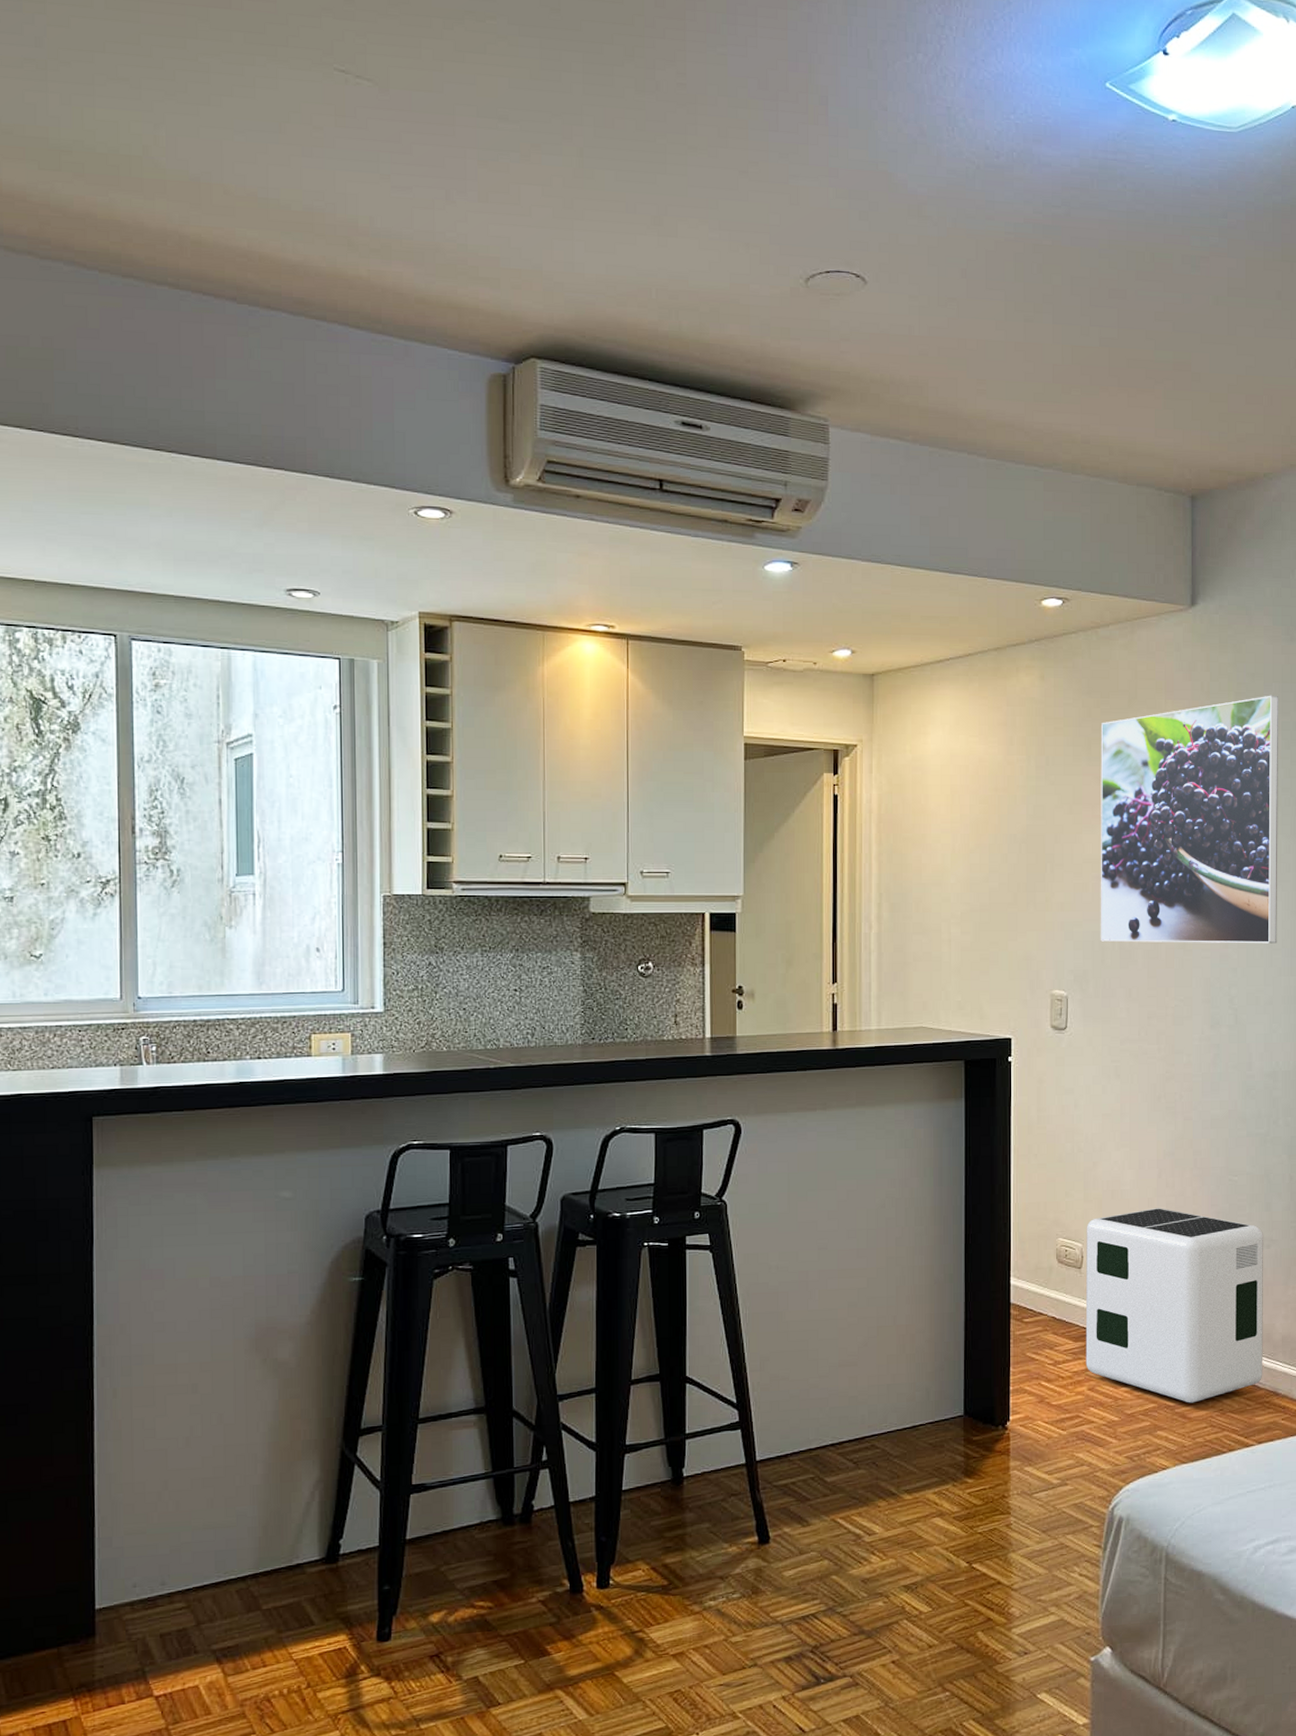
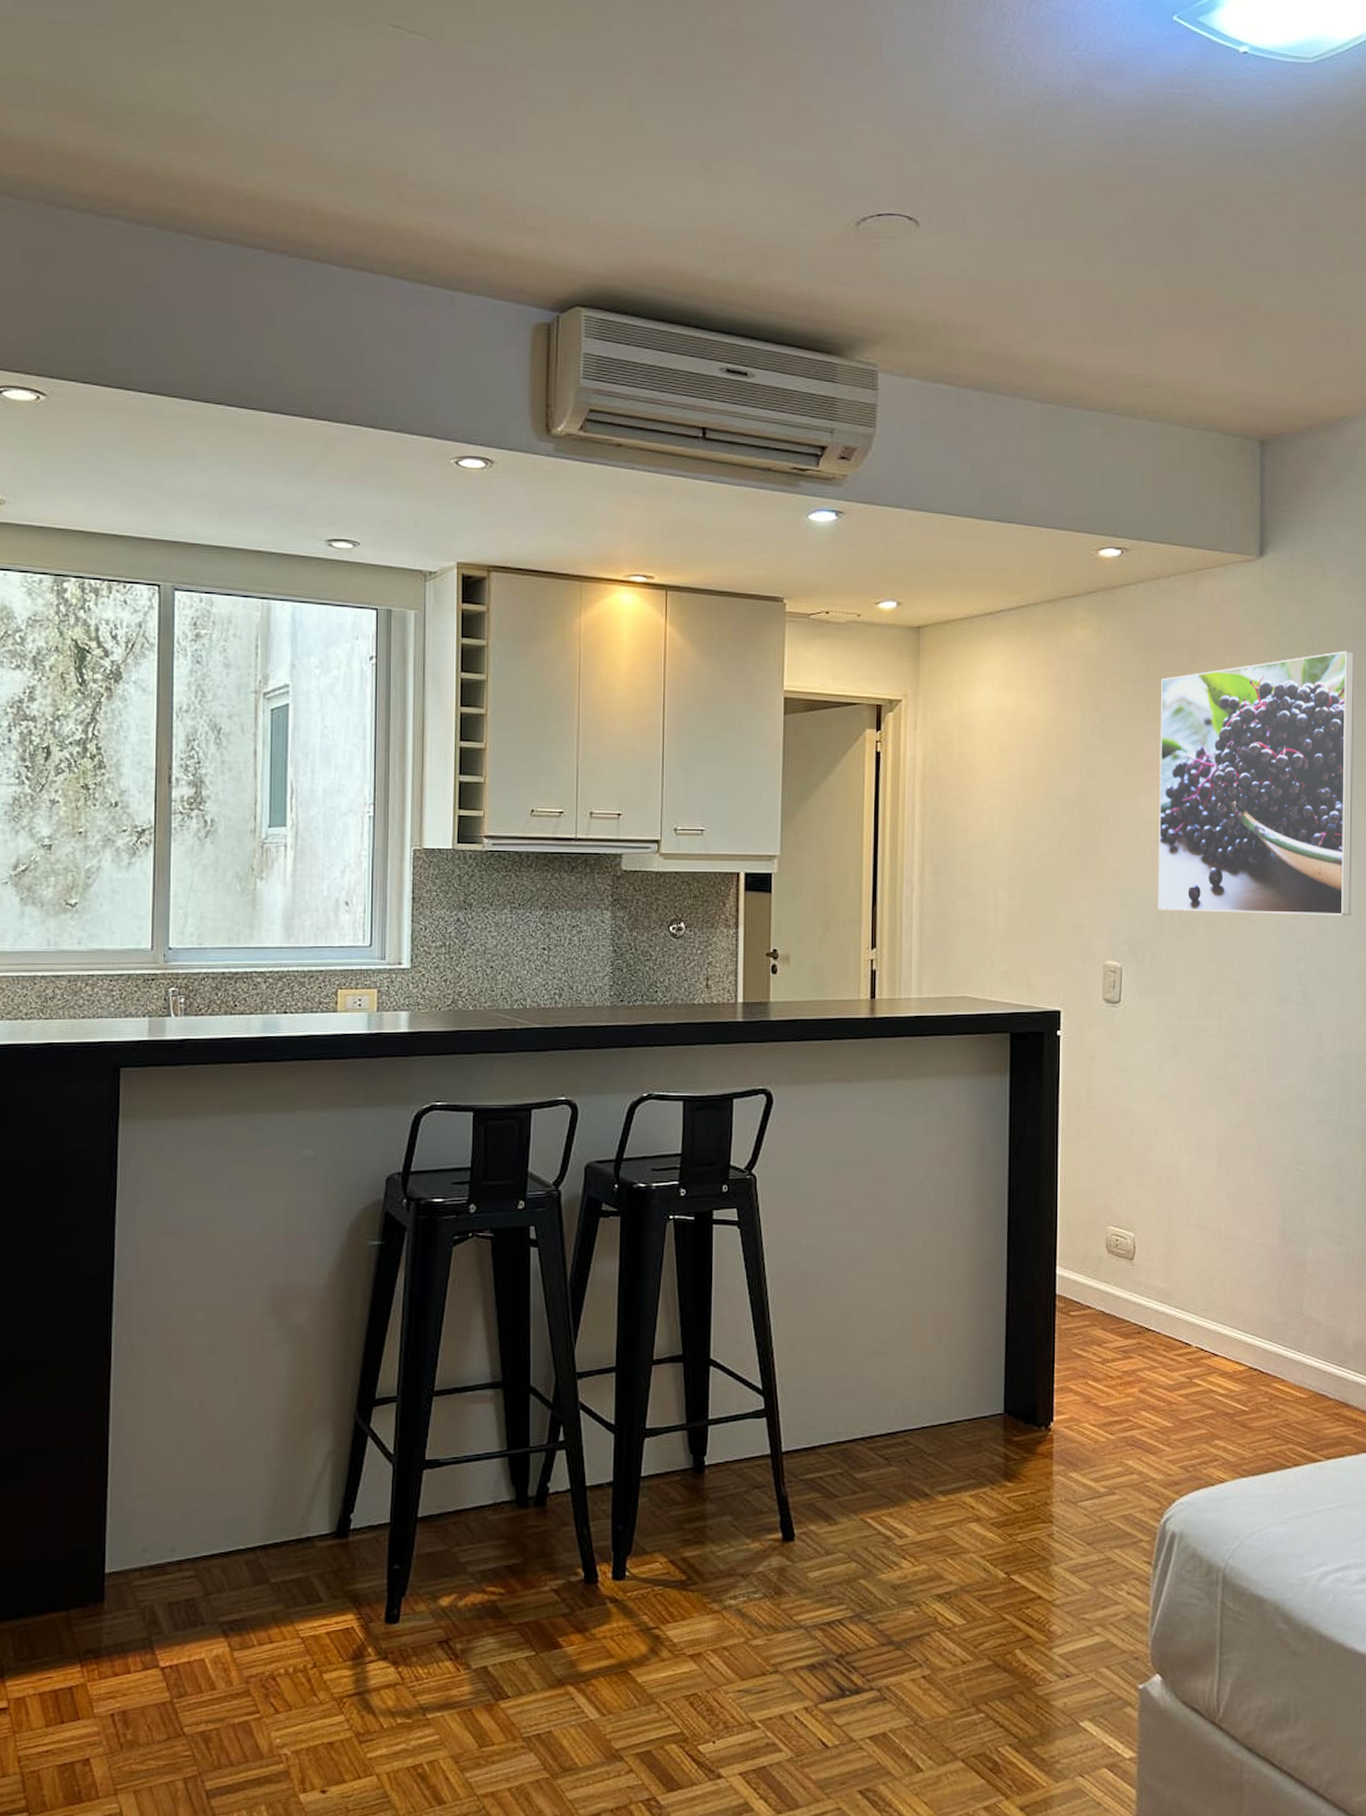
air purifier: present [1085,1208,1264,1403] -> none [1137,1197,1335,1411]

